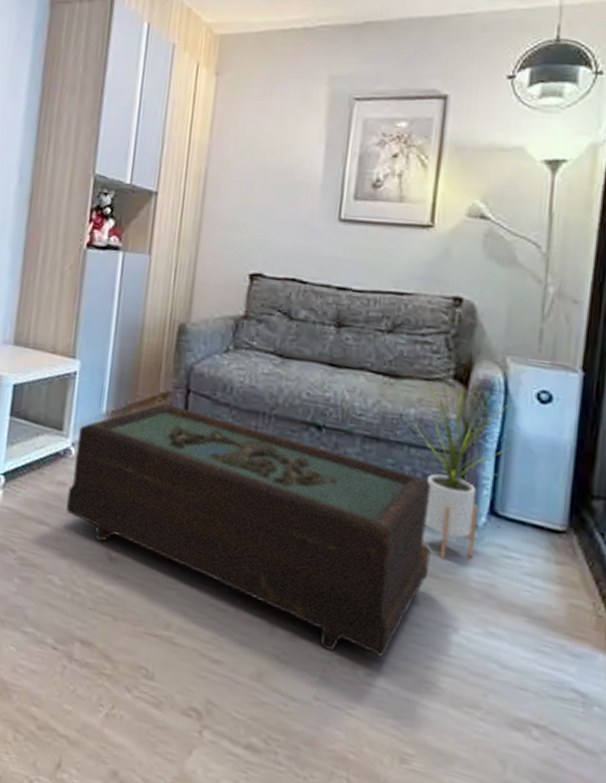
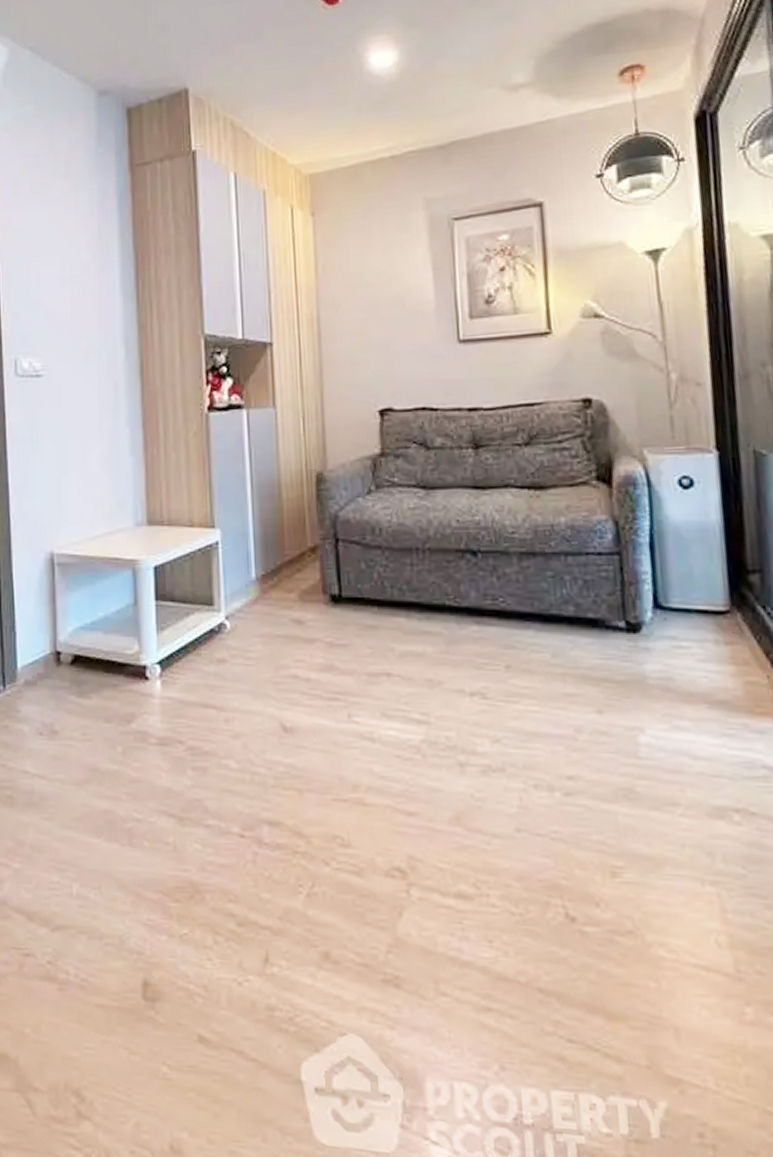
coffee table: present [65,403,431,658] -> none [229,556,606,778]
house plant: present [409,377,510,560] -> none [563,477,663,663]

